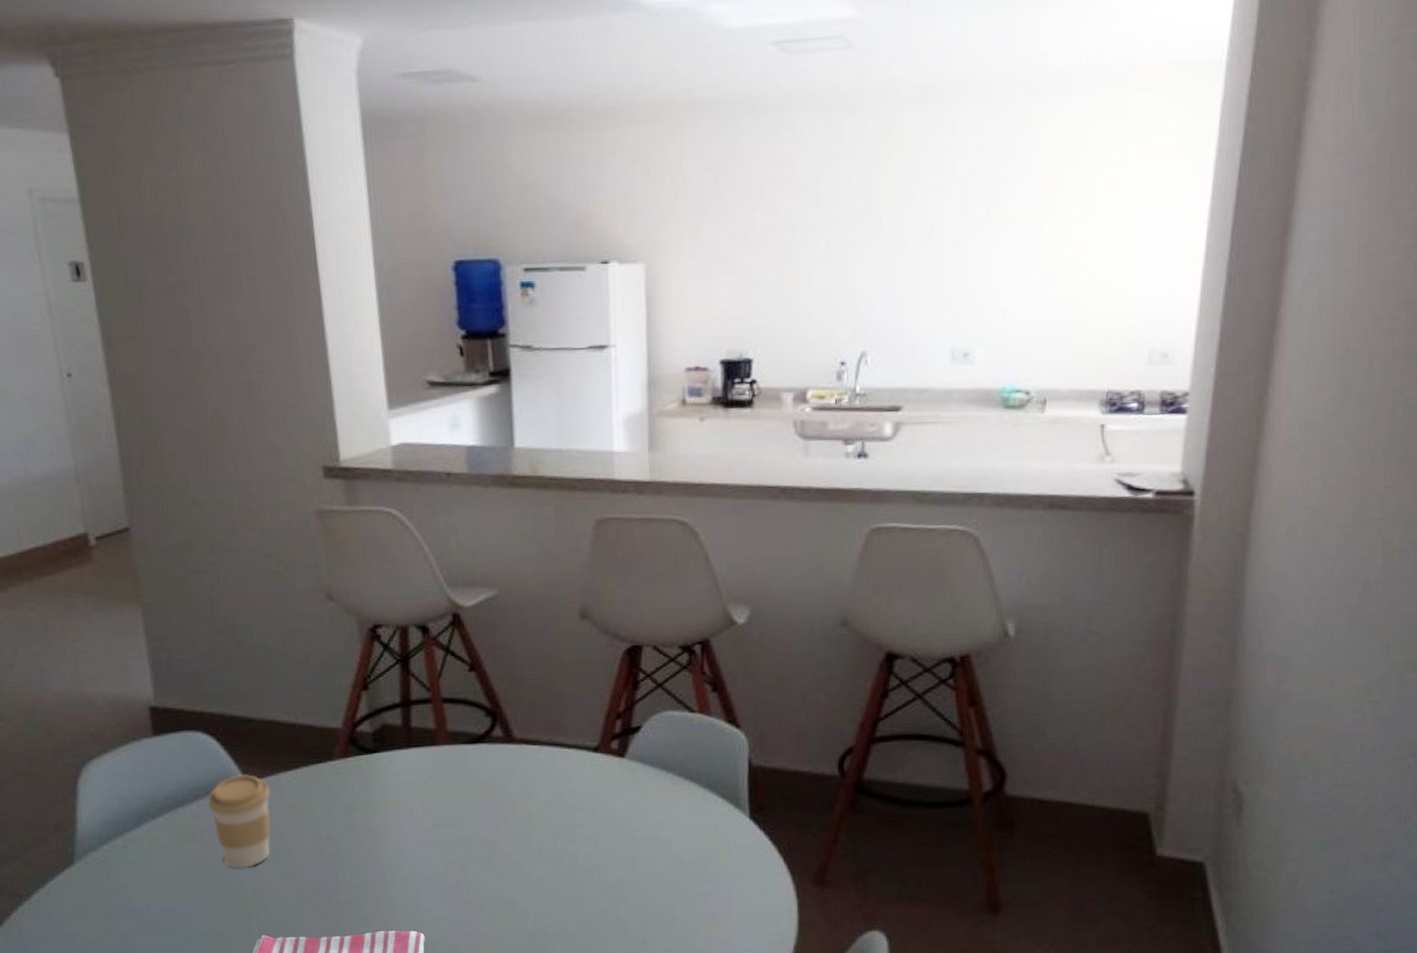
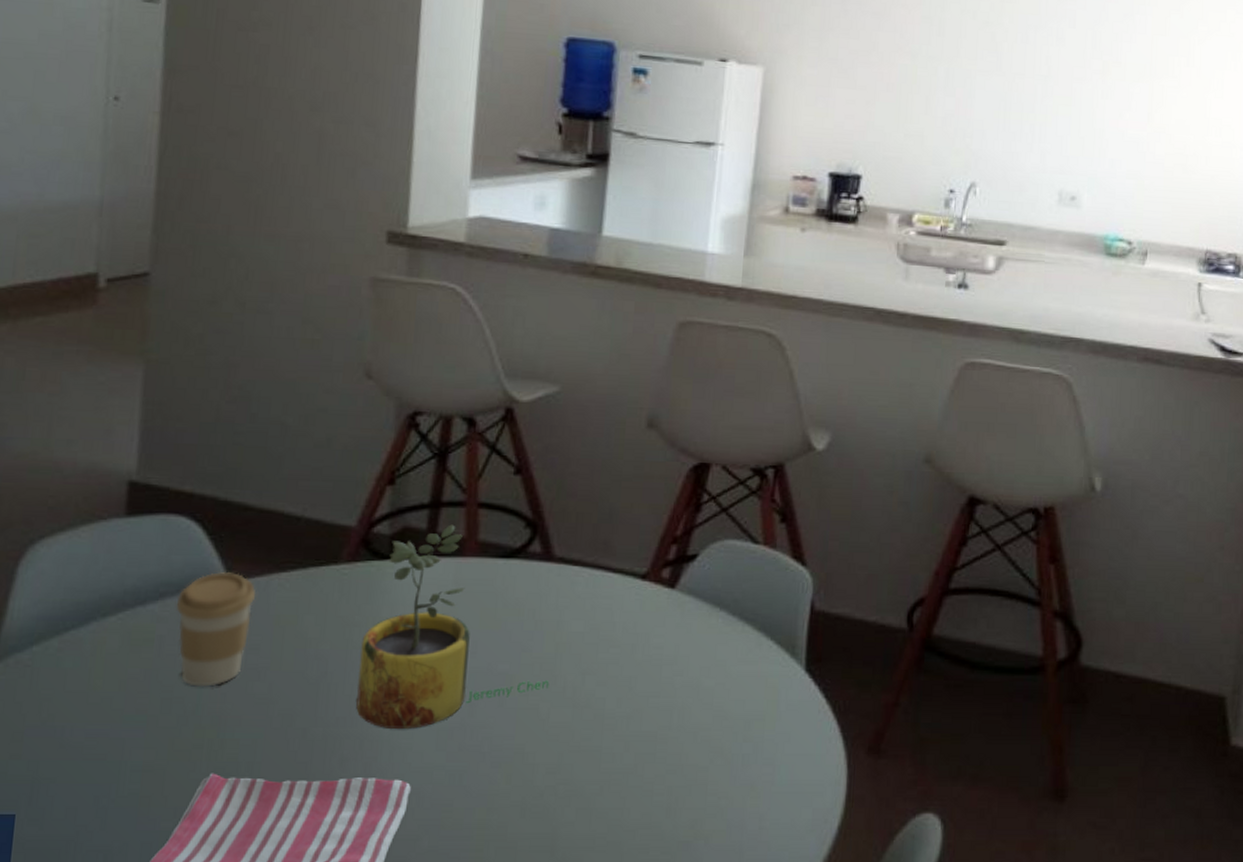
potted plant: none [364,719,527,891] -> present [356,524,549,729]

